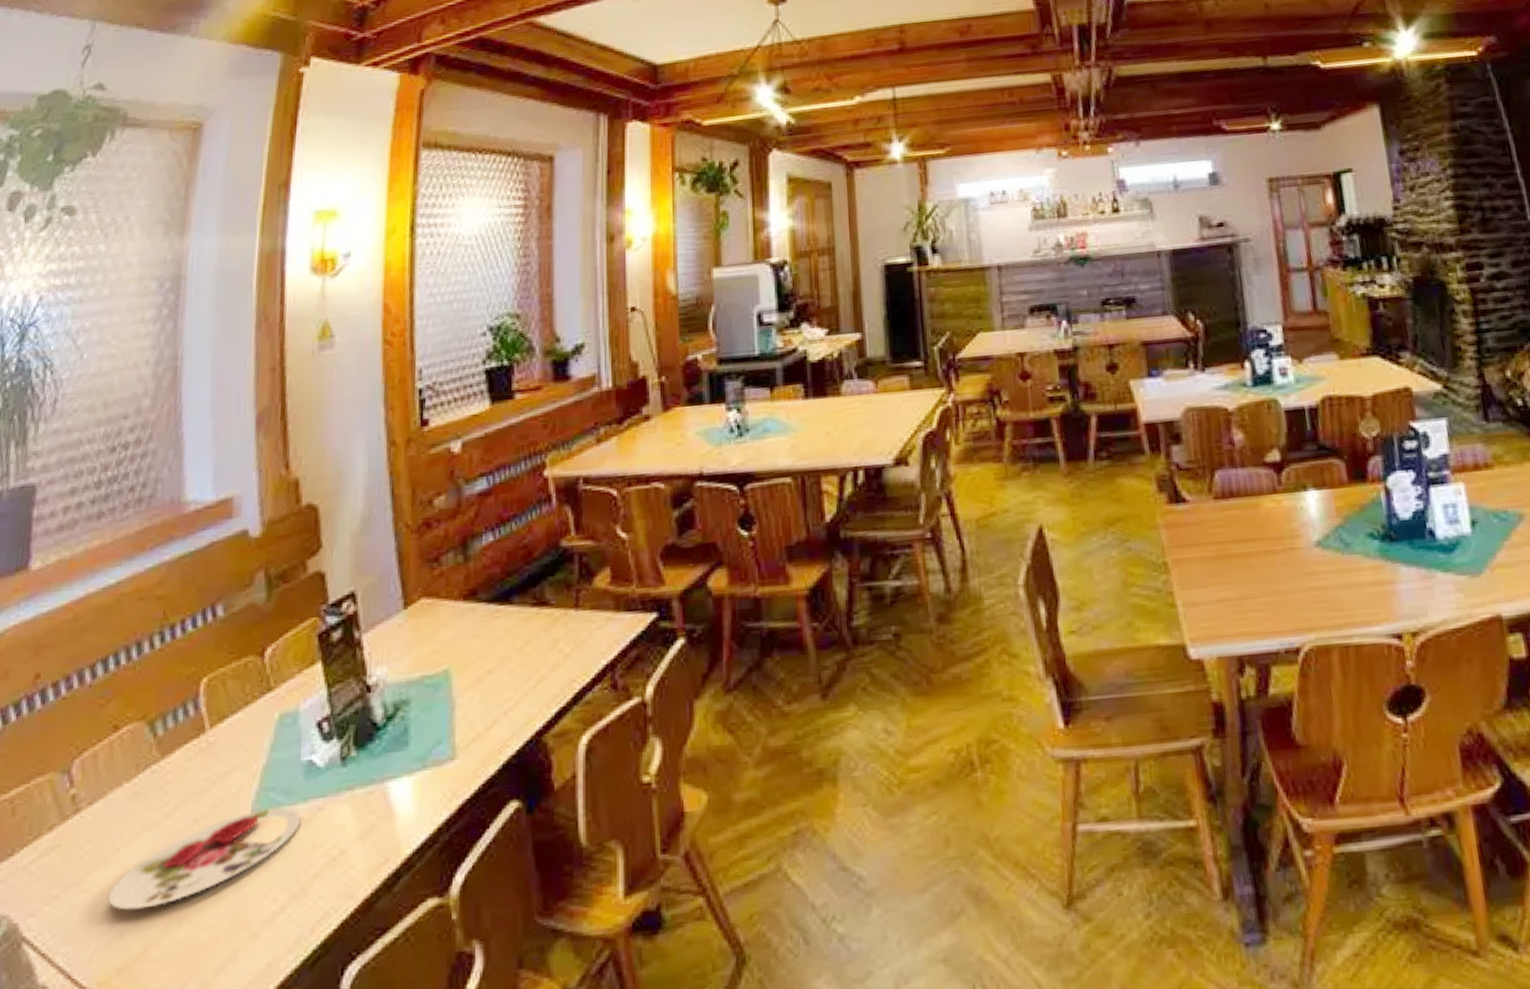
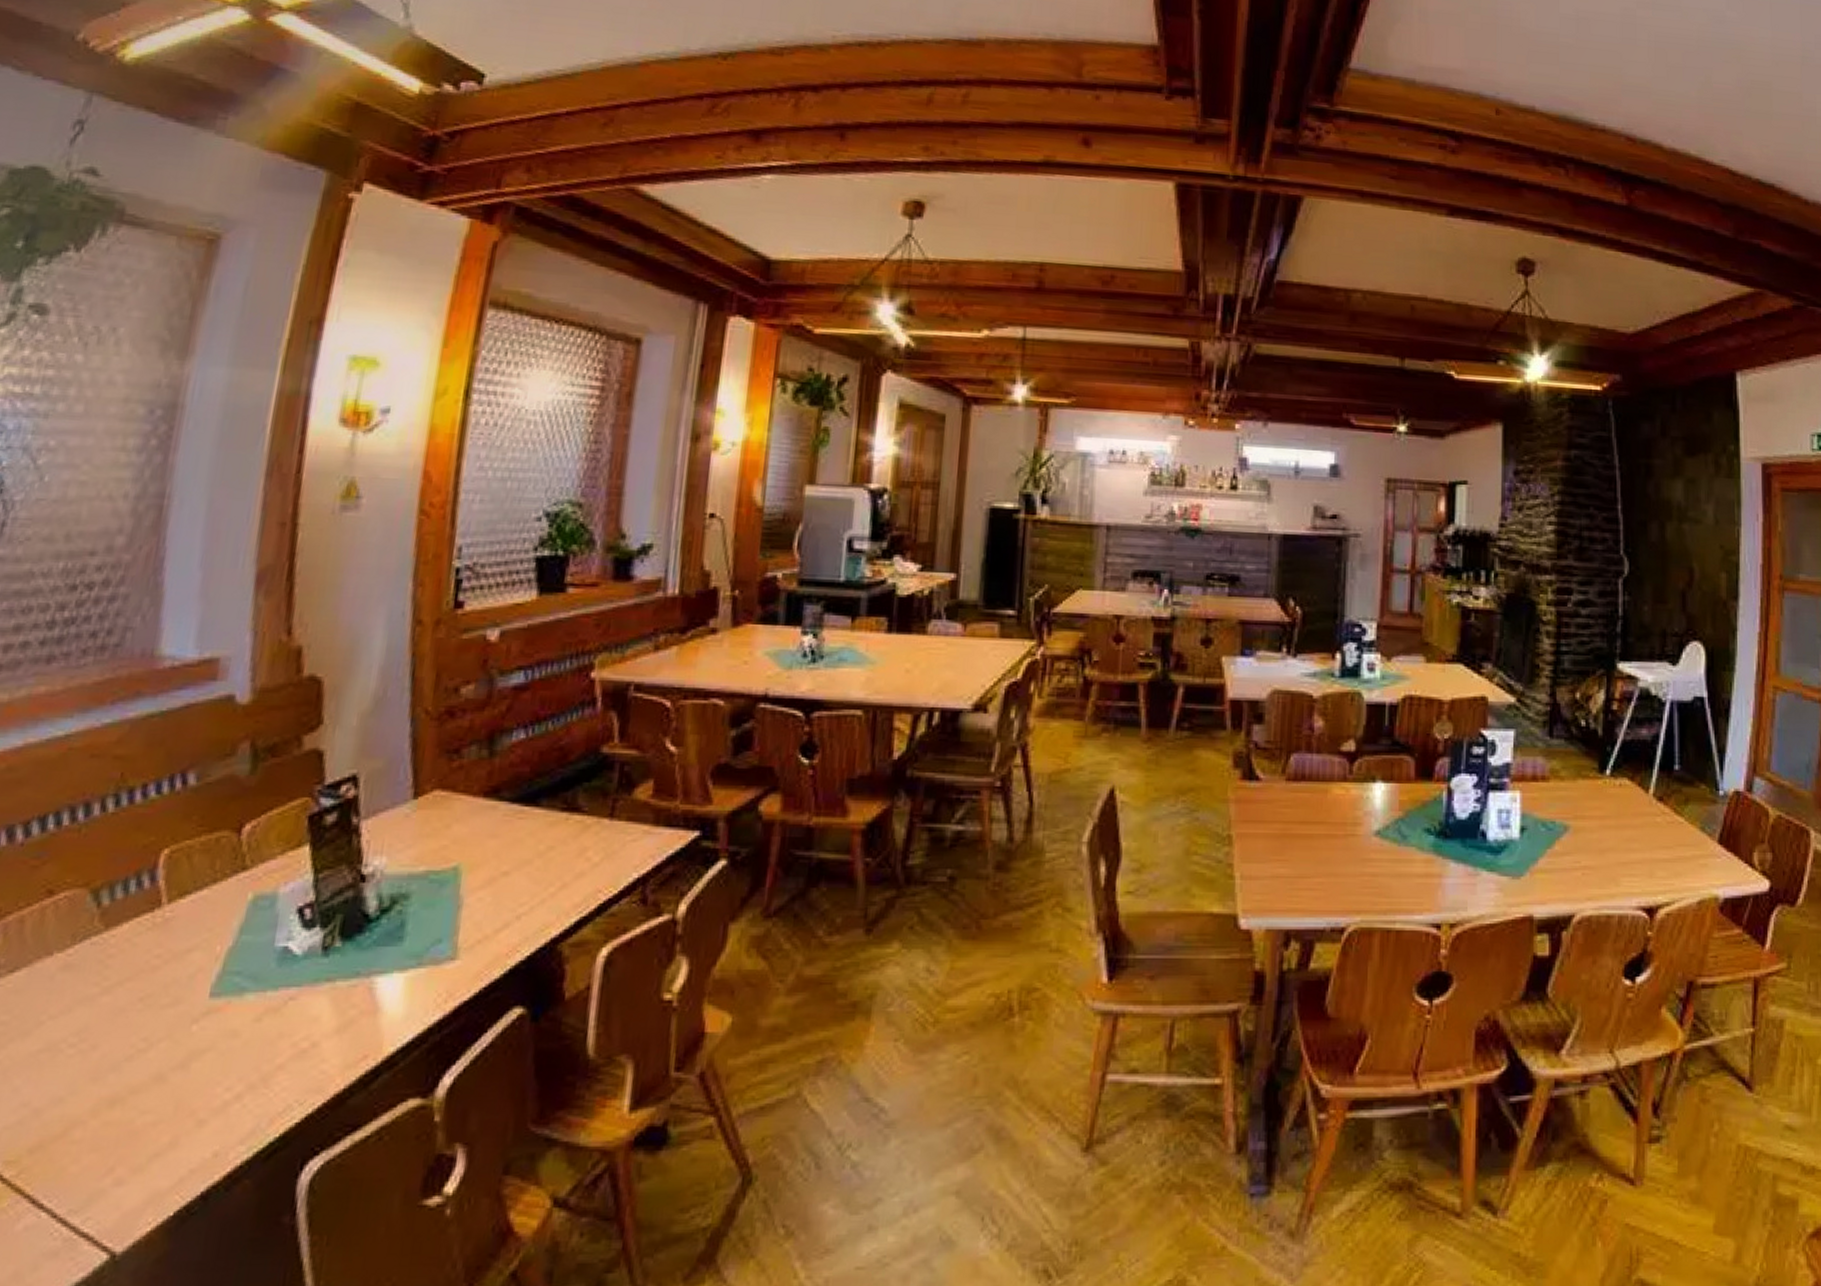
plate: present [107,807,301,911] -> none [24,994,269,1088]

